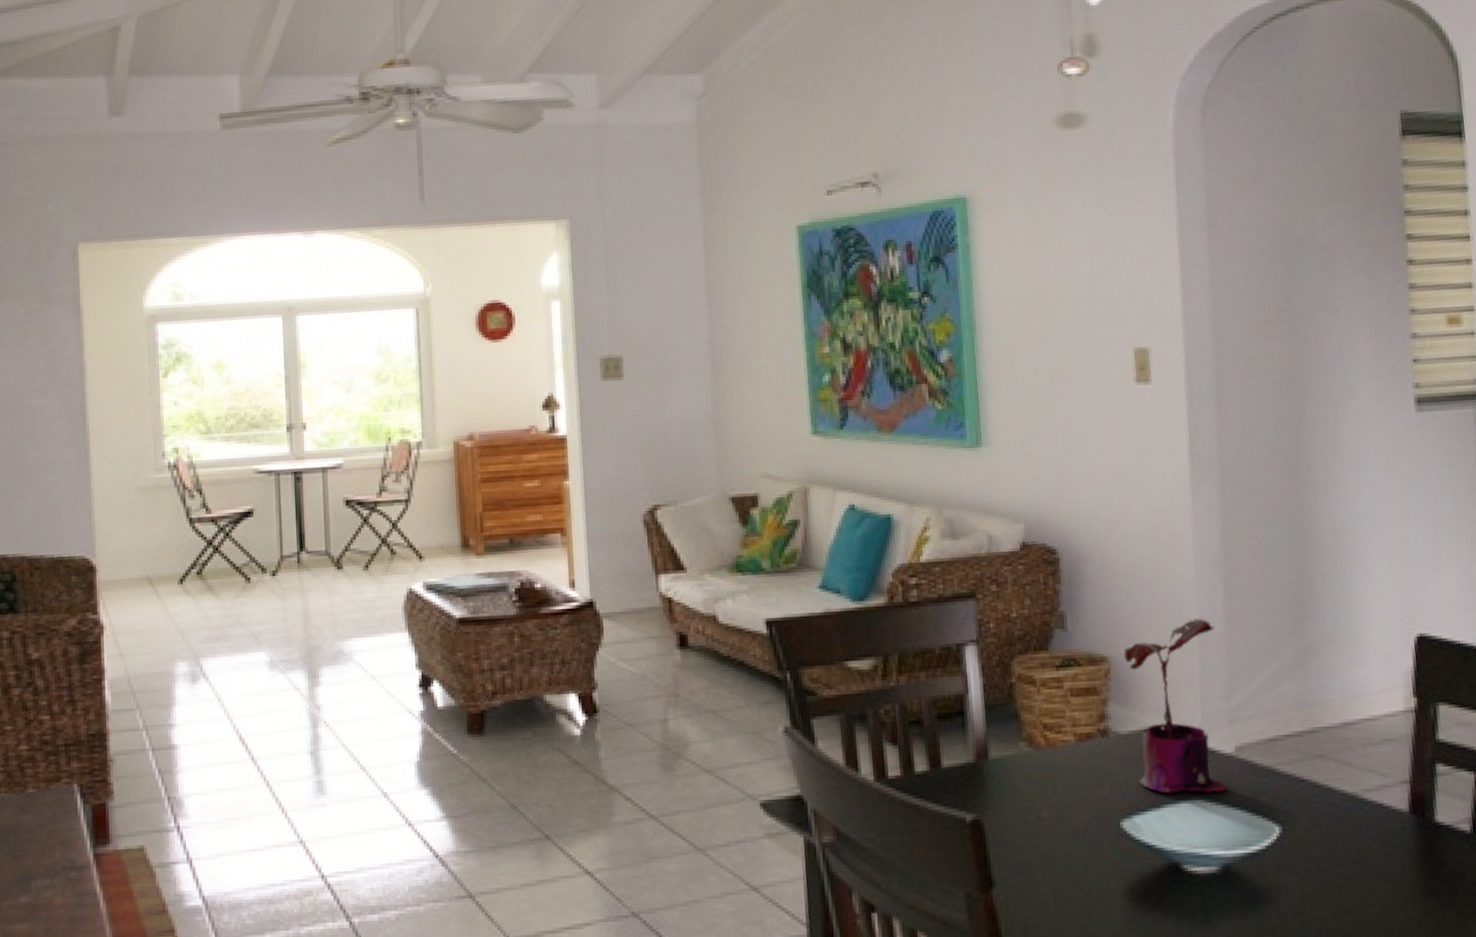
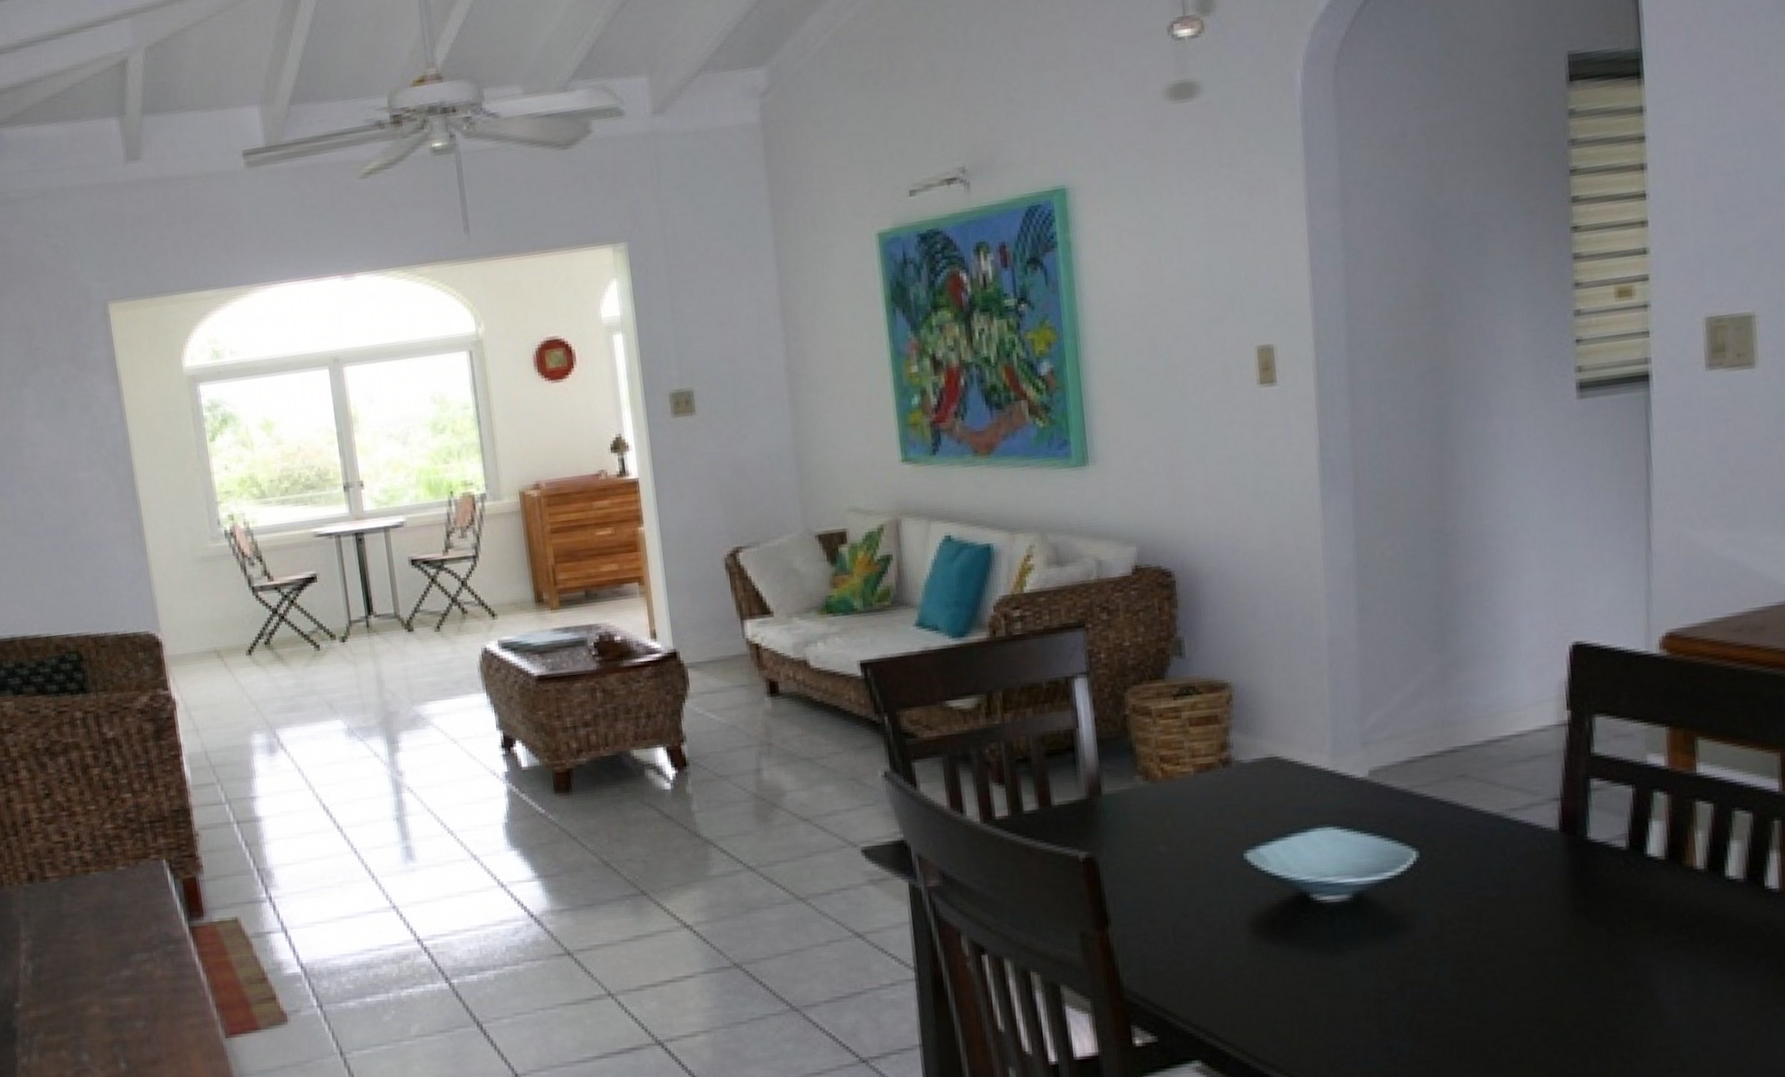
potted plant: present [1123,618,1228,794] -> none [1247,637,1361,822]

